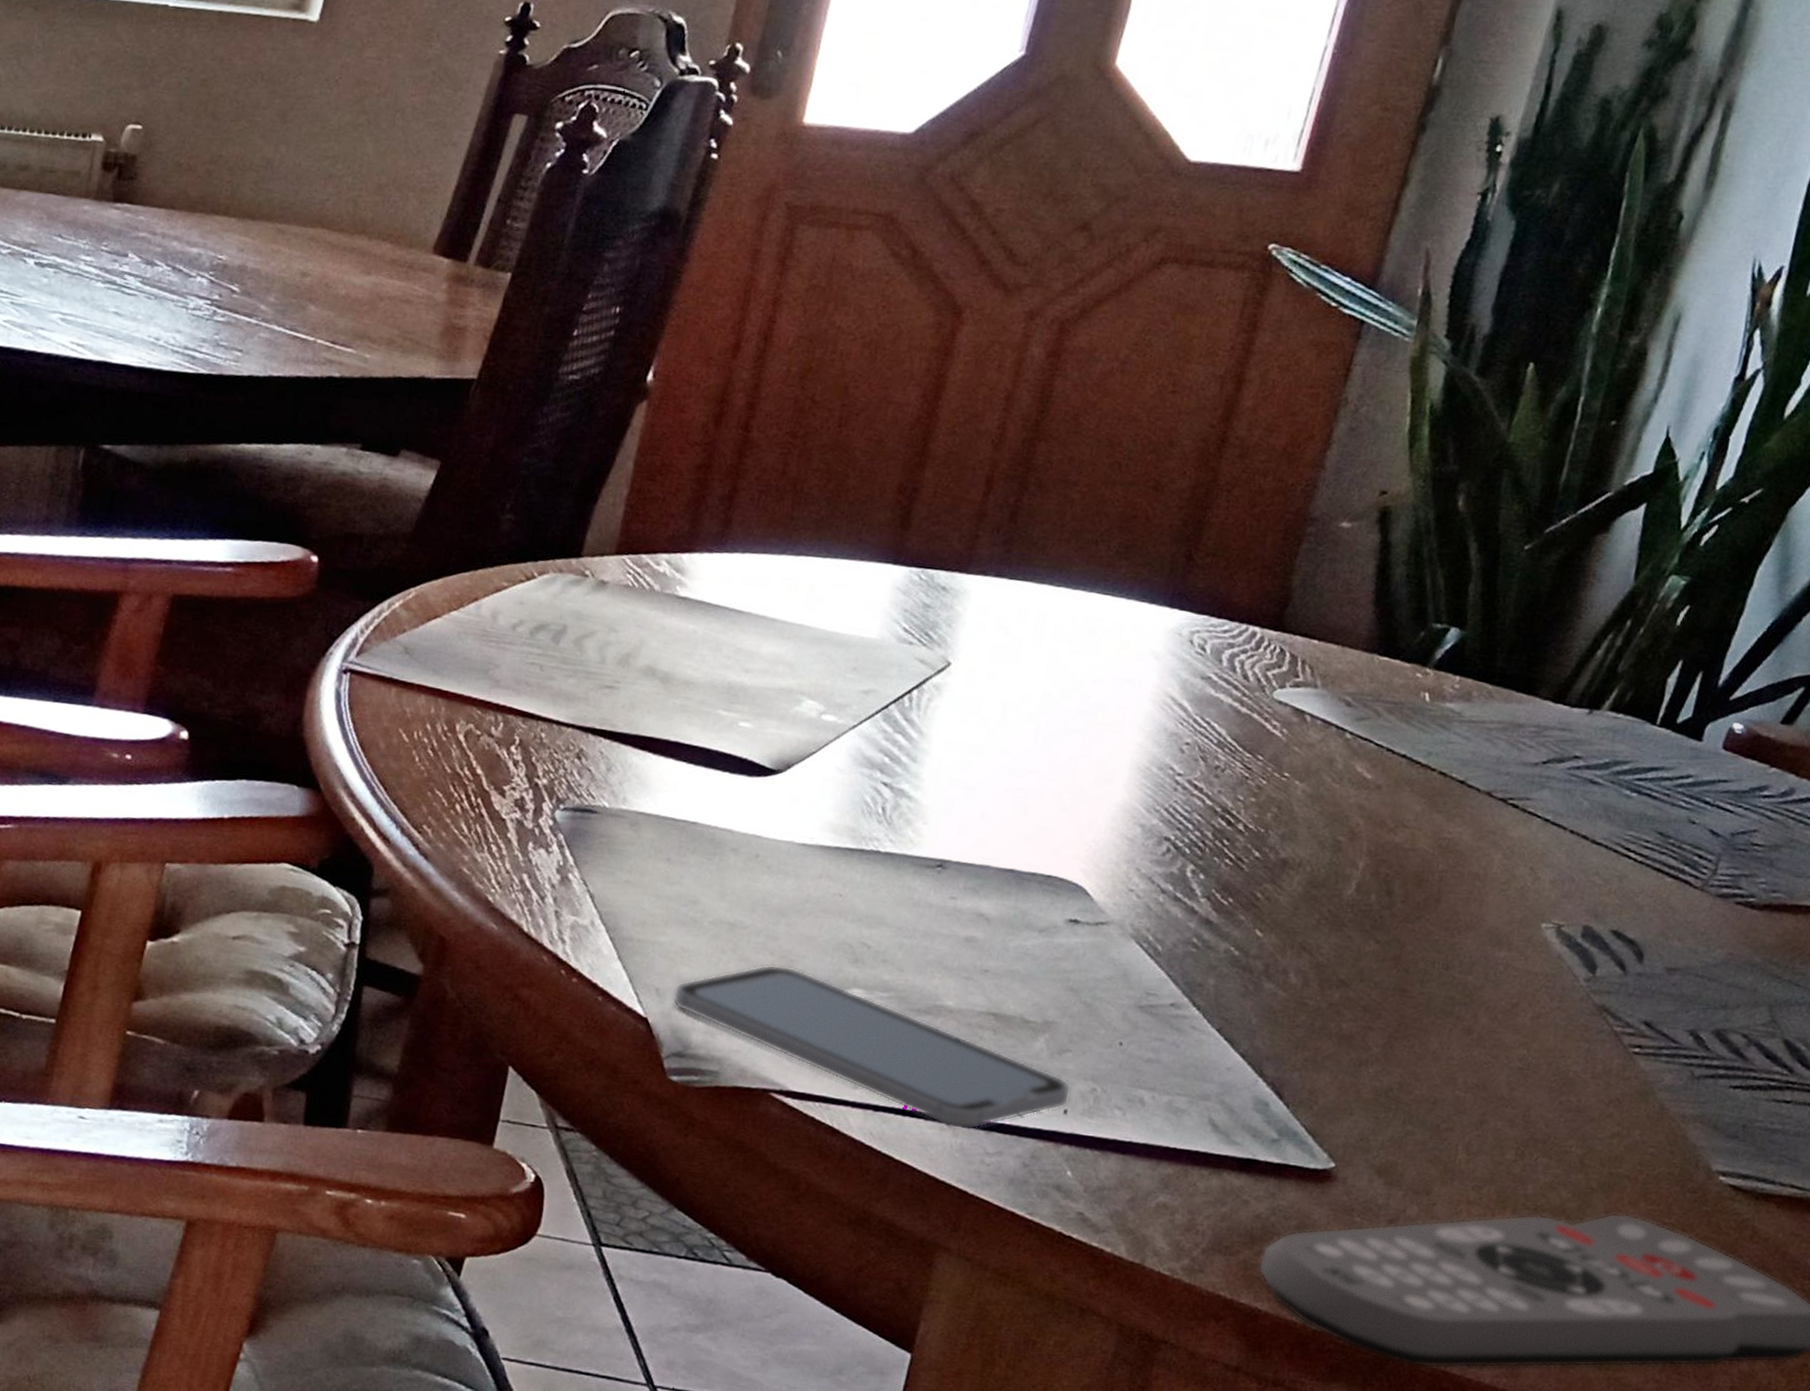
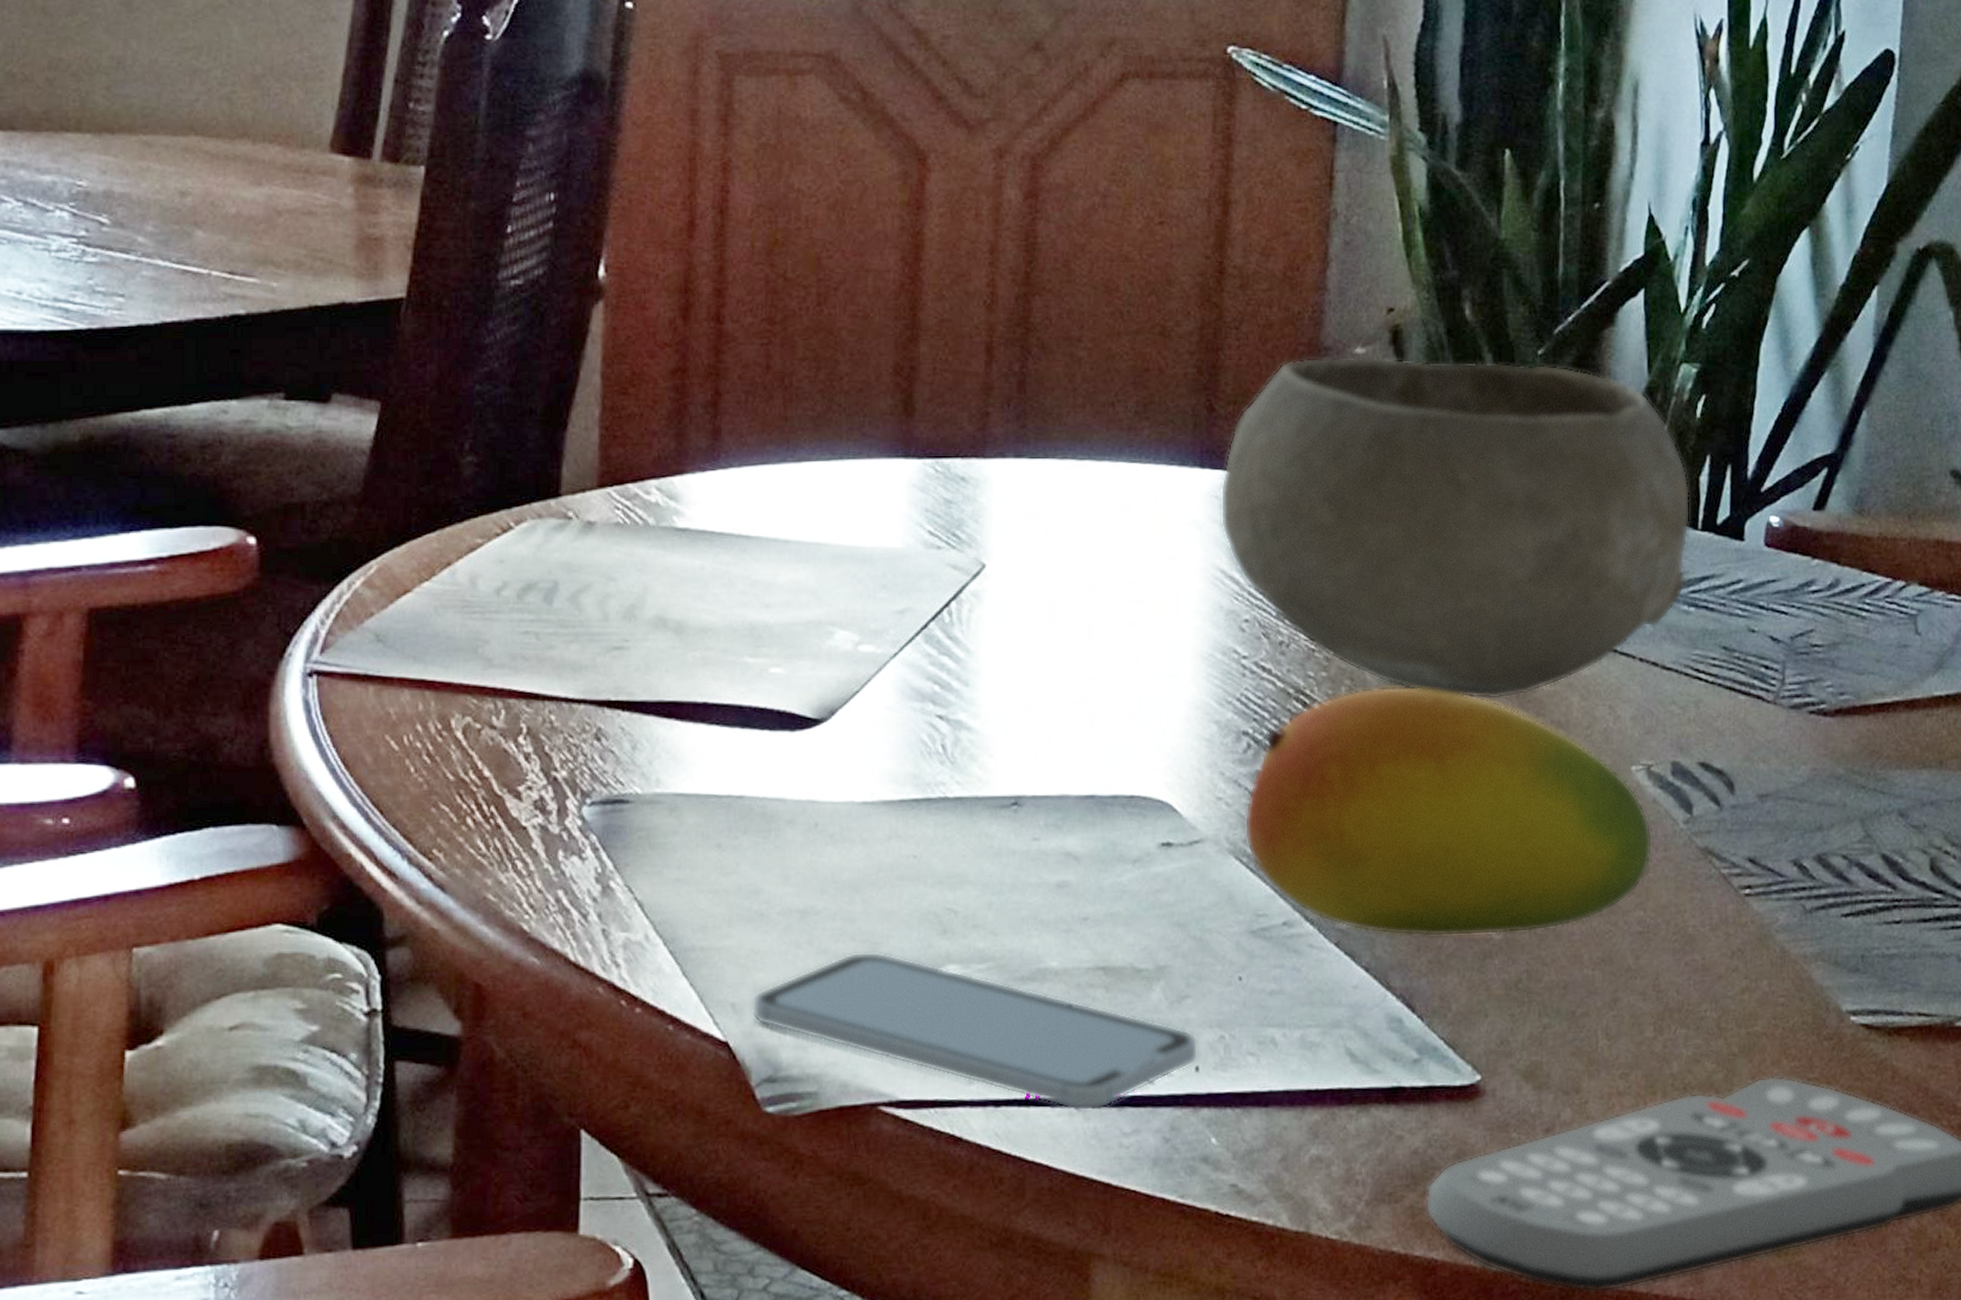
fruit: none [1149,817,1551,1052] -> present [1244,685,1653,937]
bowl: none [1179,524,1656,847] -> present [1220,356,1690,700]

